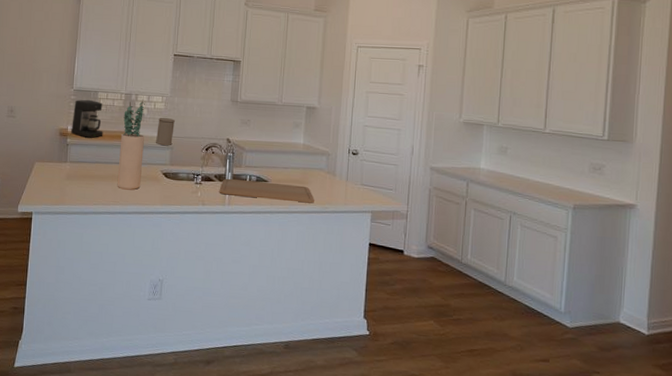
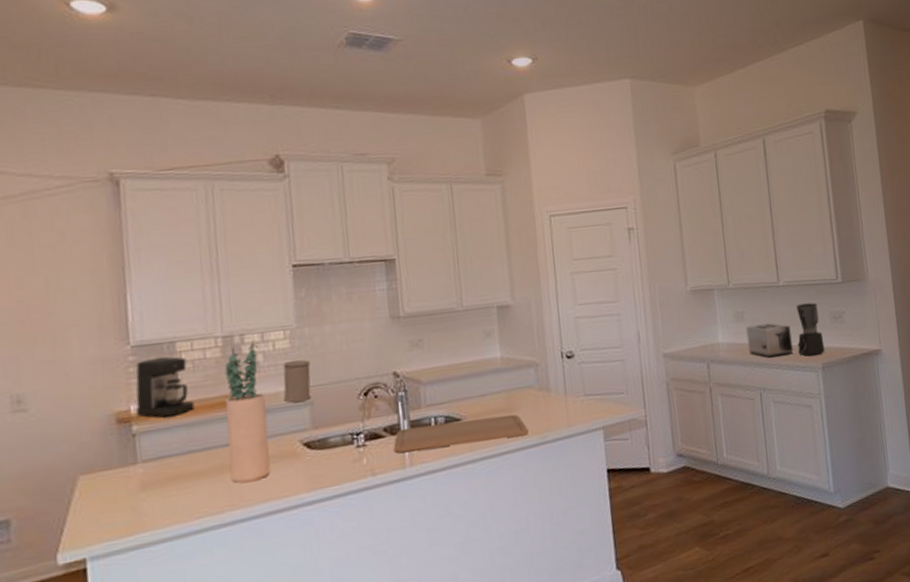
toaster: none [506,160,549,191] -> present [746,323,793,358]
blender: none [553,151,580,197] -> present [795,302,825,357]

